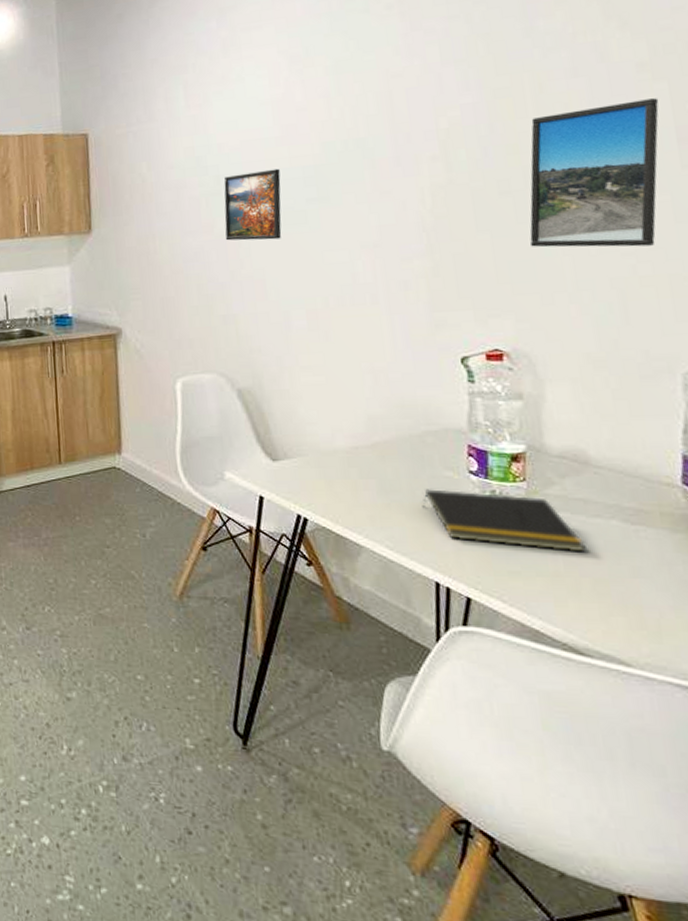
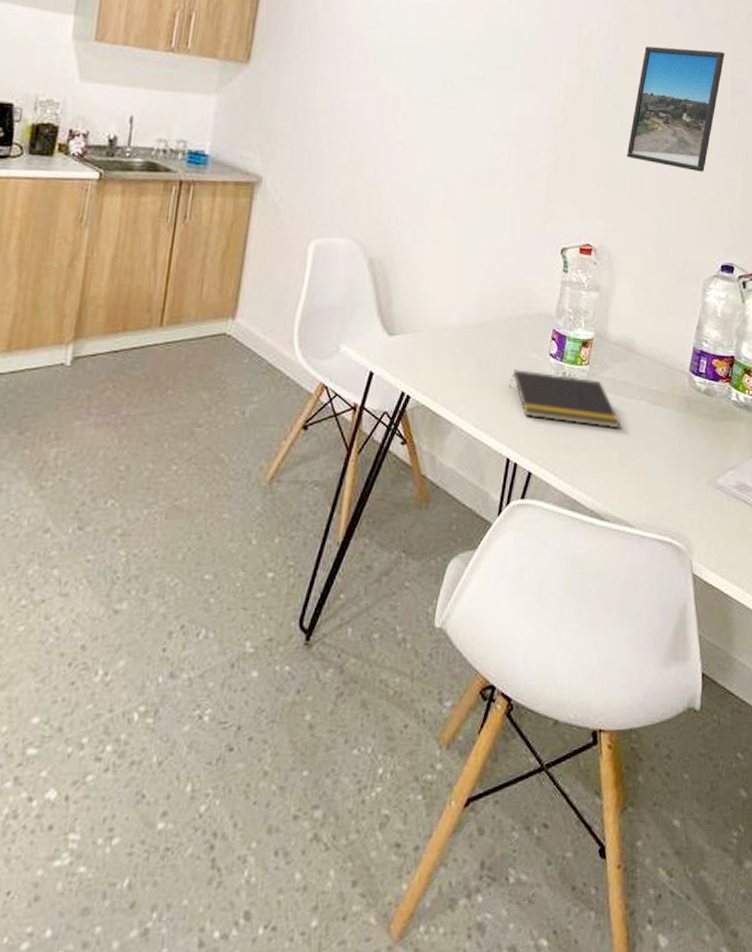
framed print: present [224,168,282,241] -> none [385,35,448,110]

